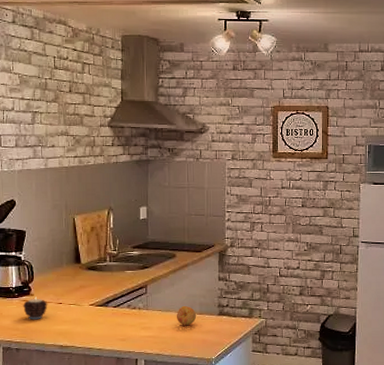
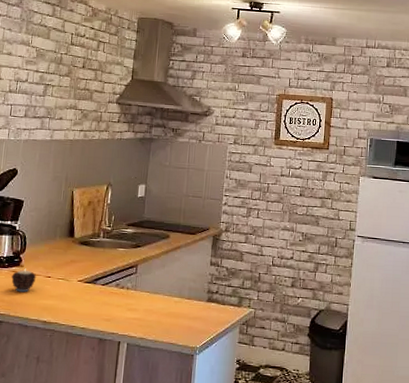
fruit: present [177,305,197,326] -> none [164,288,185,311]

